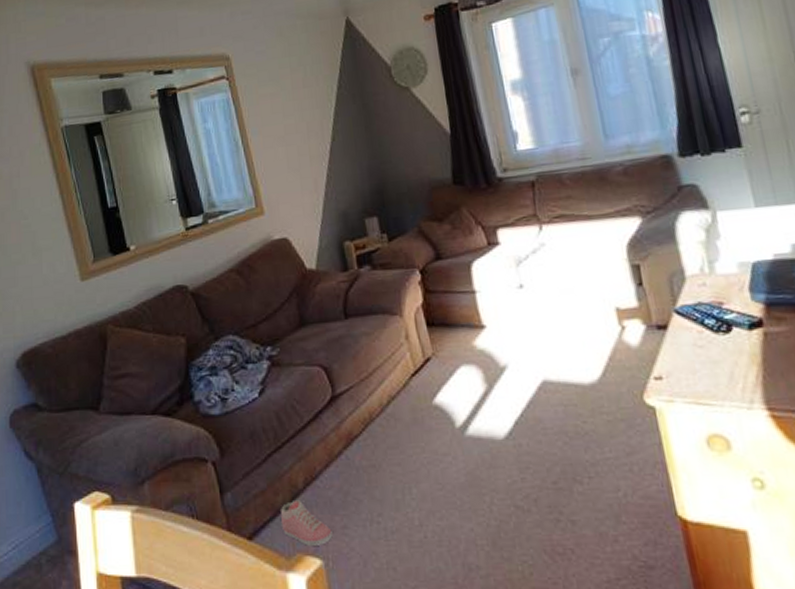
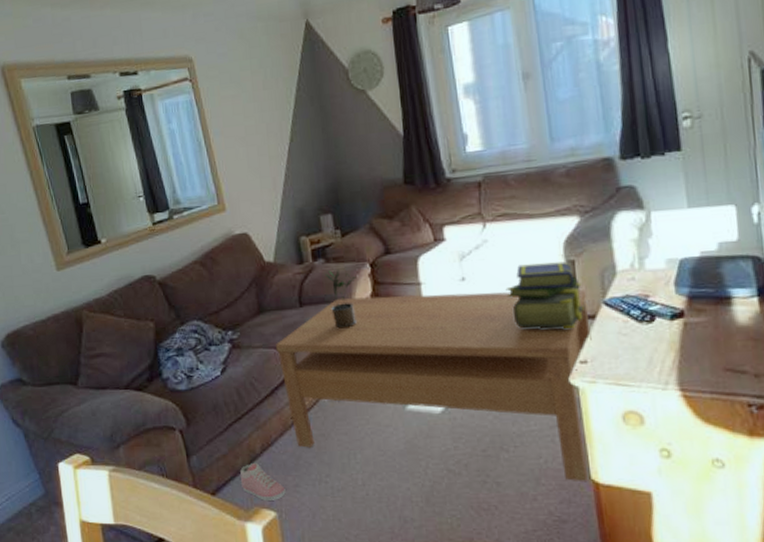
coffee table: none [318,297,674,520] -> present [275,290,592,482]
potted plant: none [372,277,408,343] -> present [325,270,357,329]
stack of books: none [567,266,654,341] -> present [506,261,584,329]

